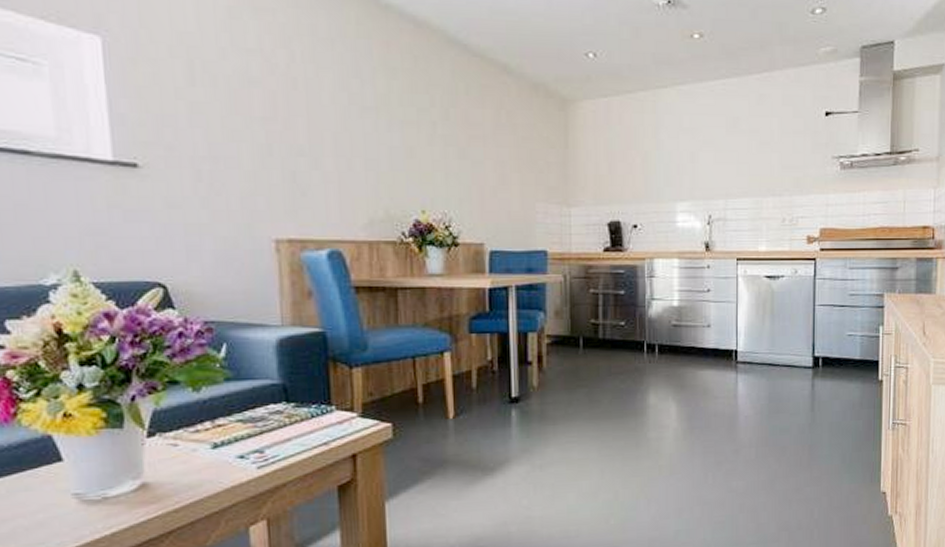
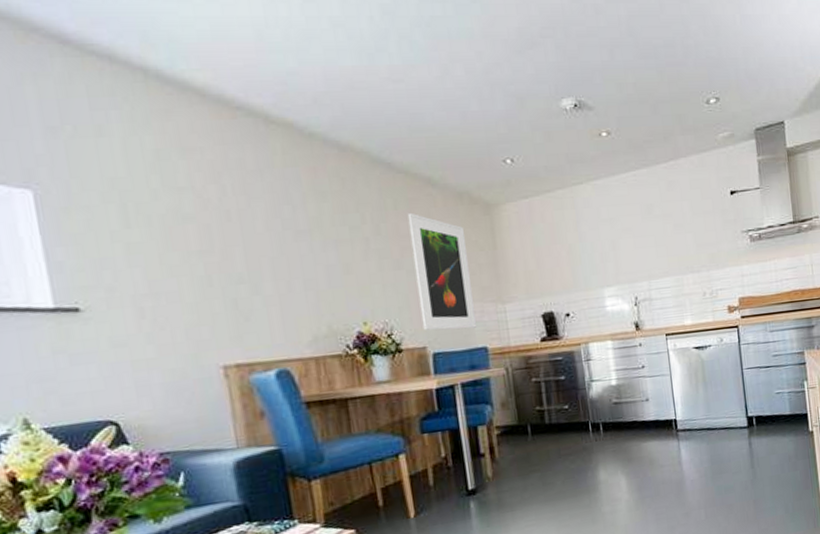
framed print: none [479,100,539,229] -> present [407,212,477,331]

